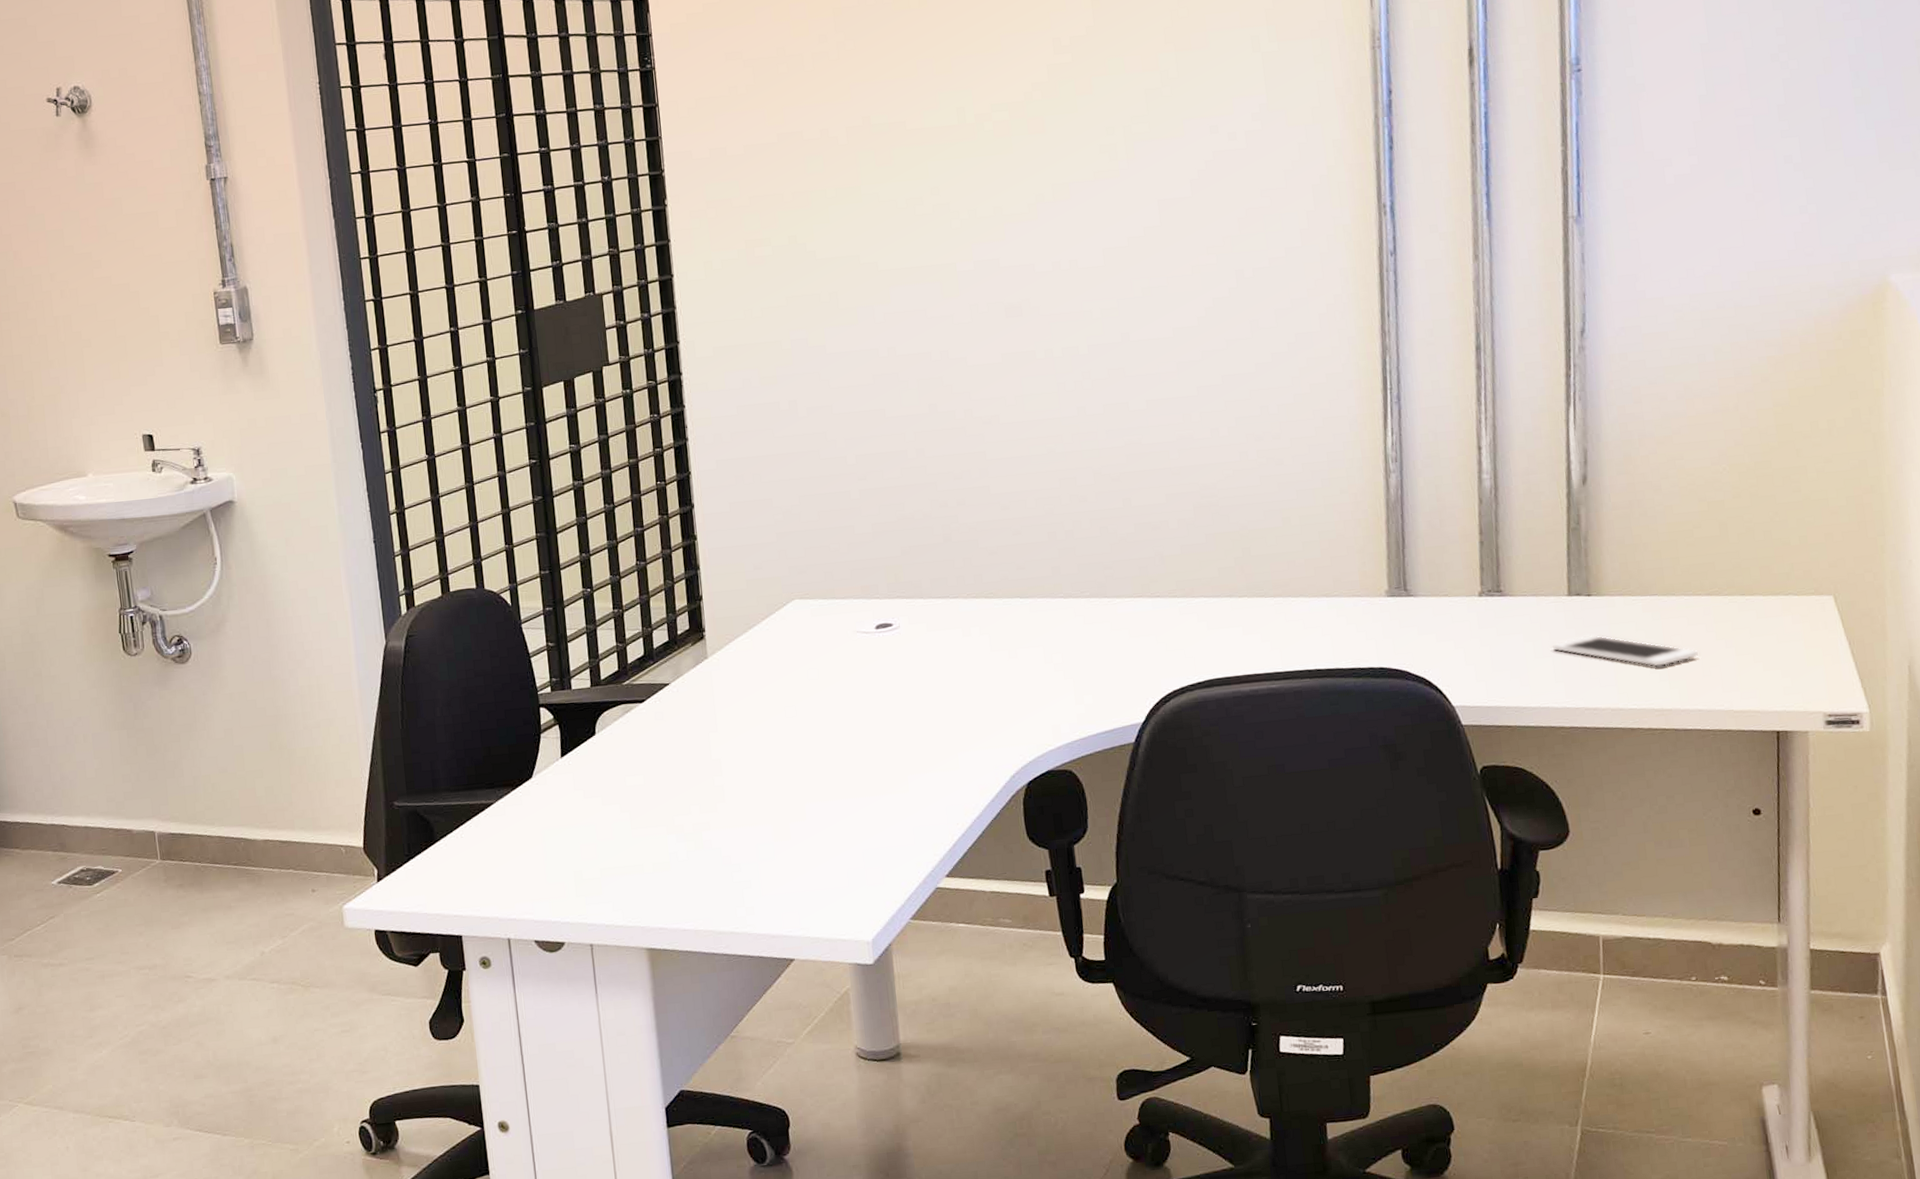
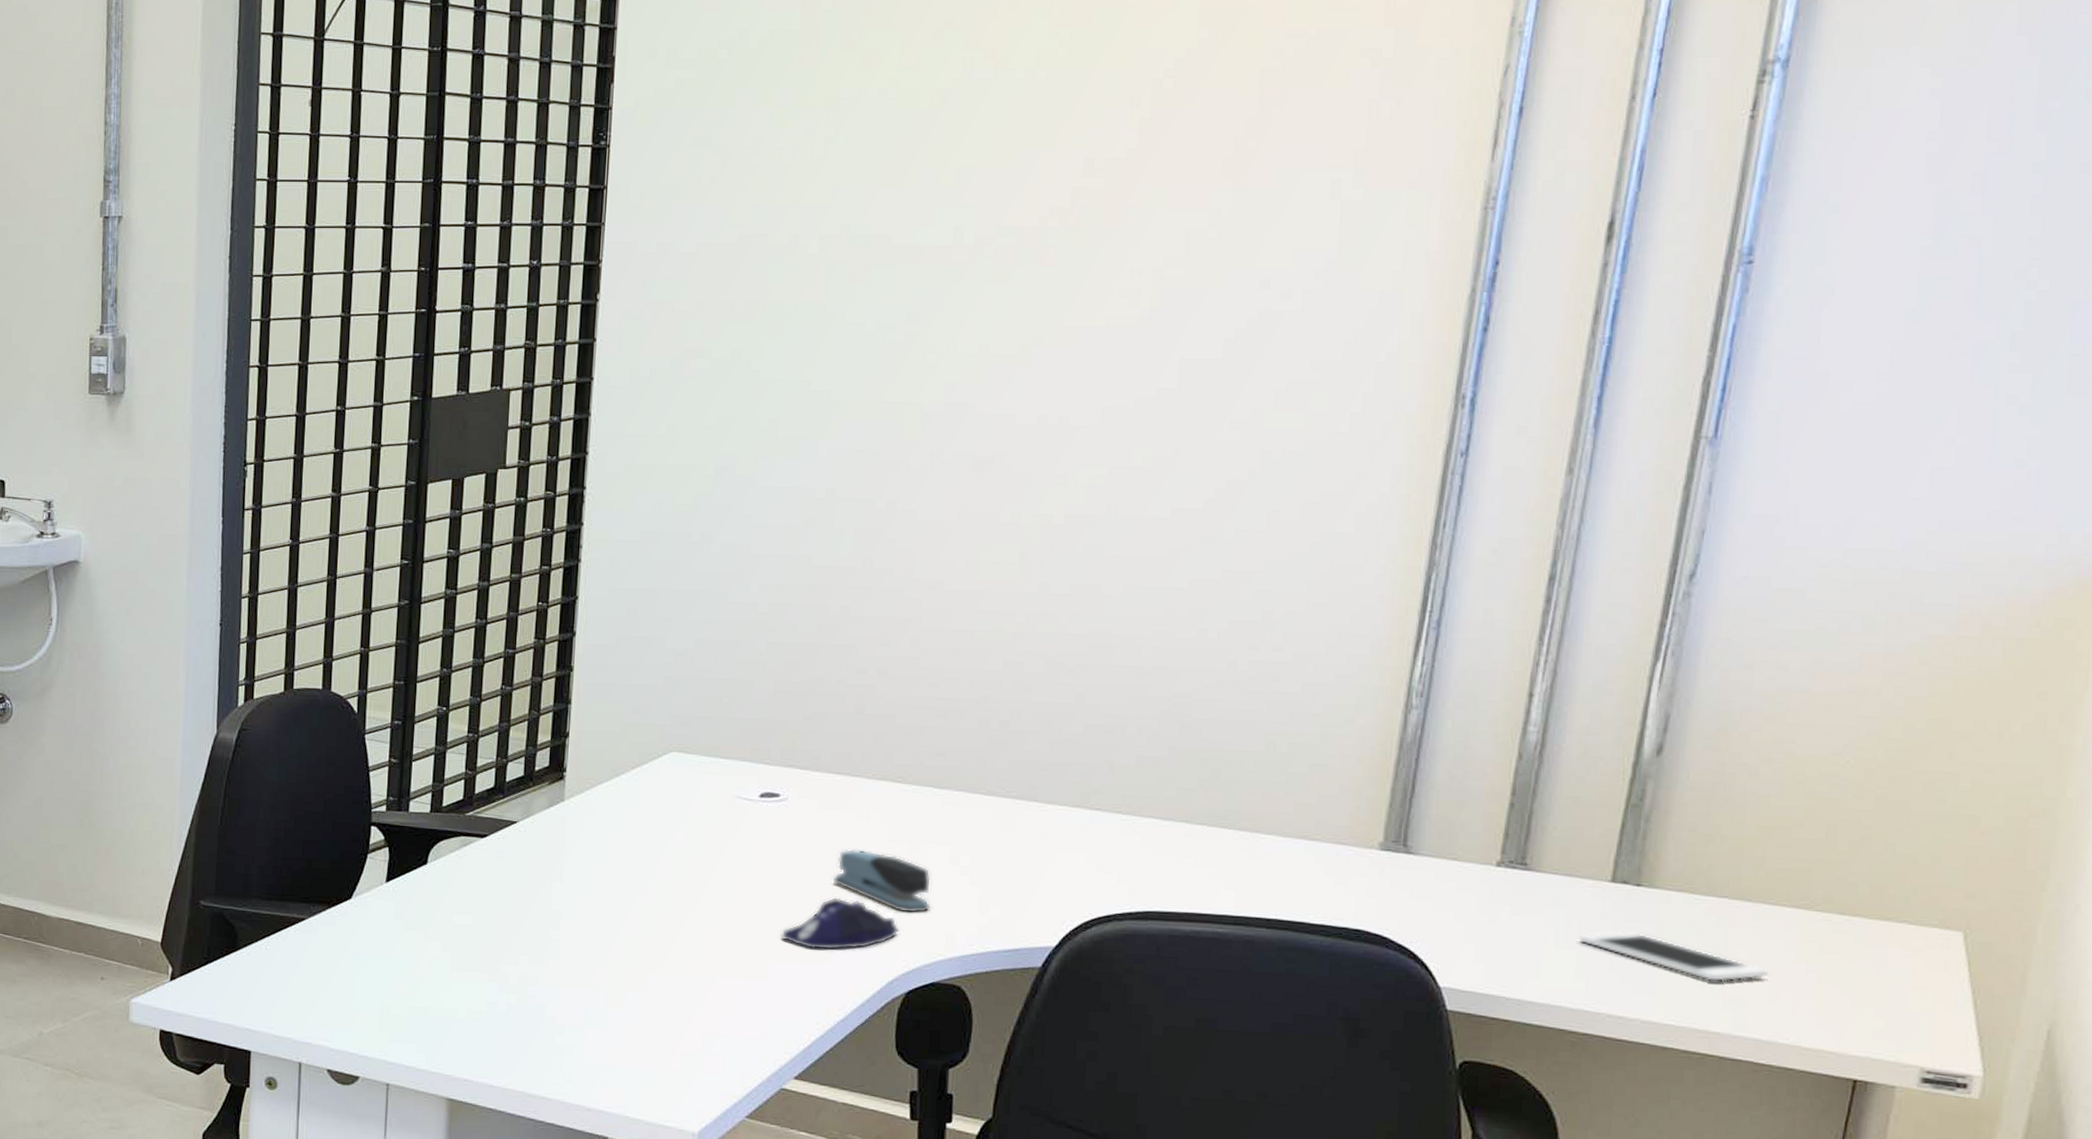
computer mouse: none [913,707,1013,758] -> present [781,897,899,950]
stapler: none [949,661,1035,713] -> present [832,848,931,913]

